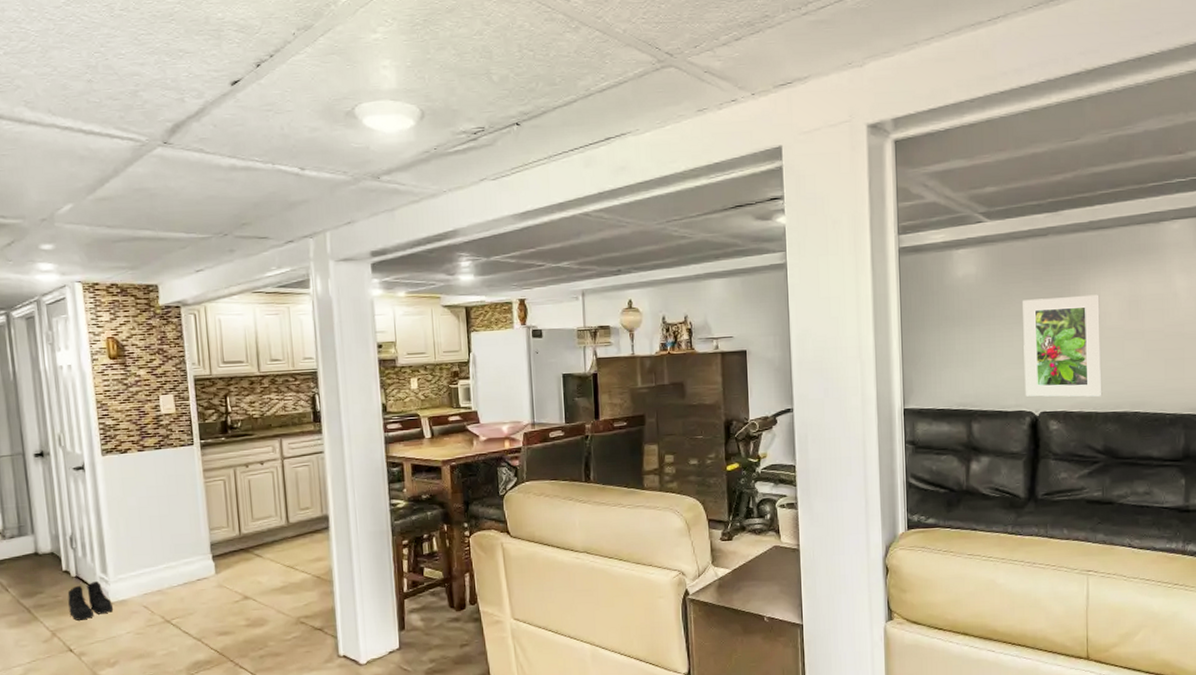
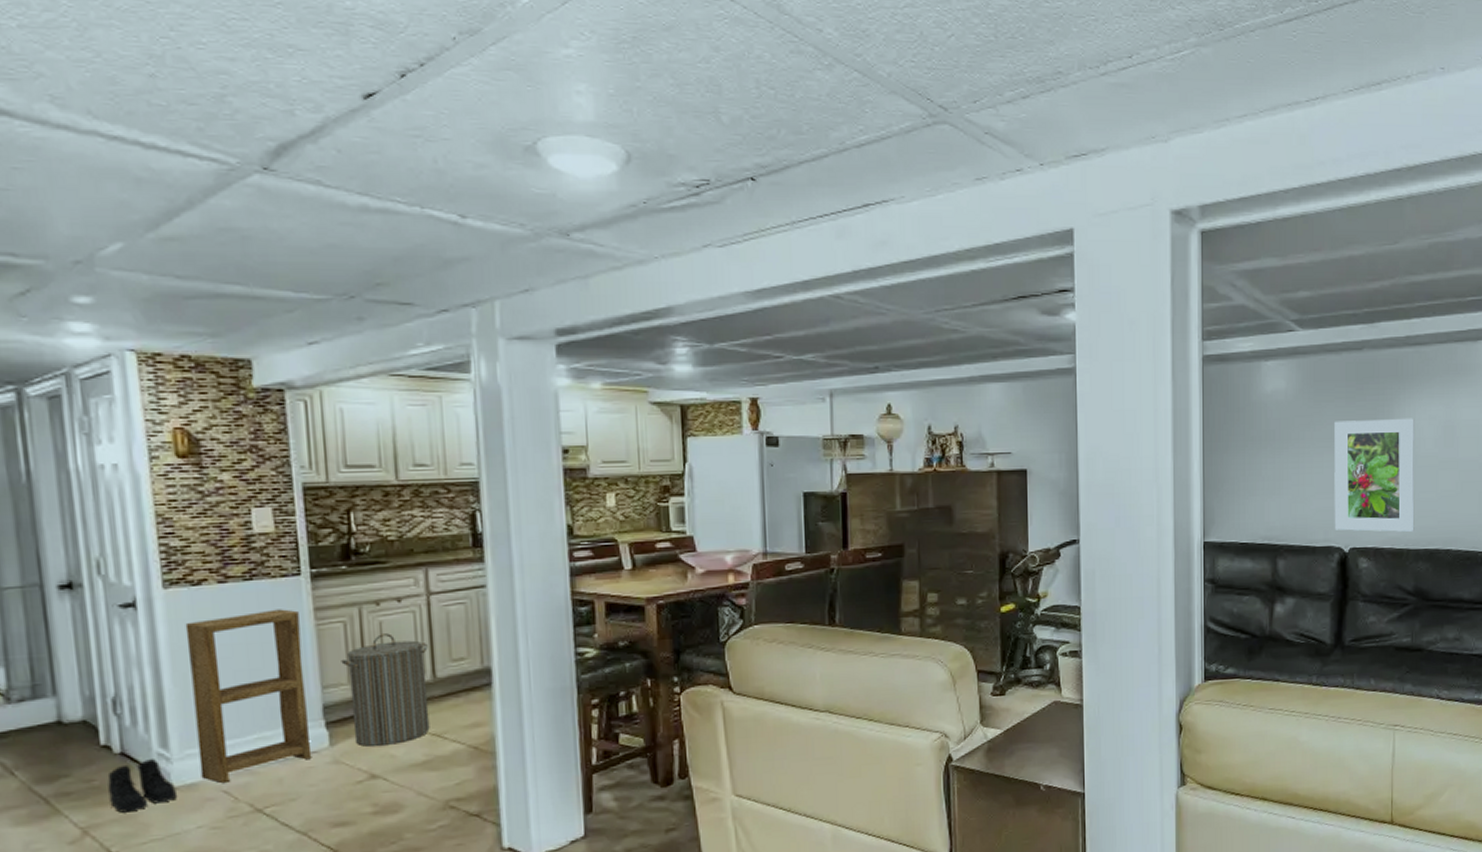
shelving unit: none [117,470,204,600] -> present [185,609,312,783]
laundry hamper: none [222,489,285,576] -> present [341,633,430,747]

